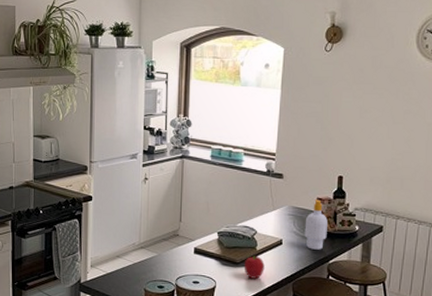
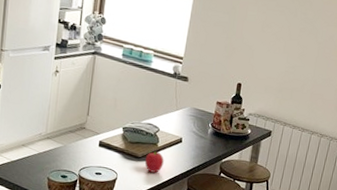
soap bottle: present [304,199,328,250] -> none [202,103,224,149]

